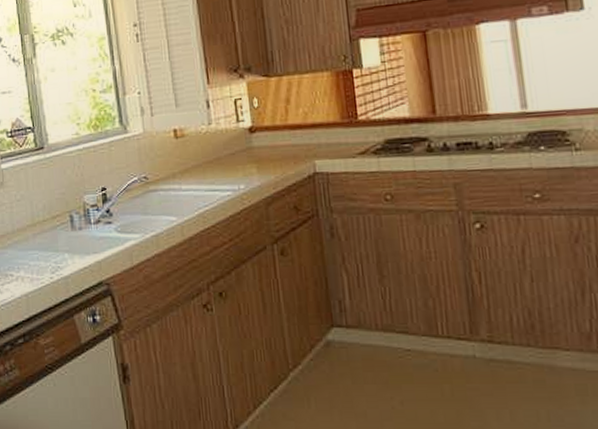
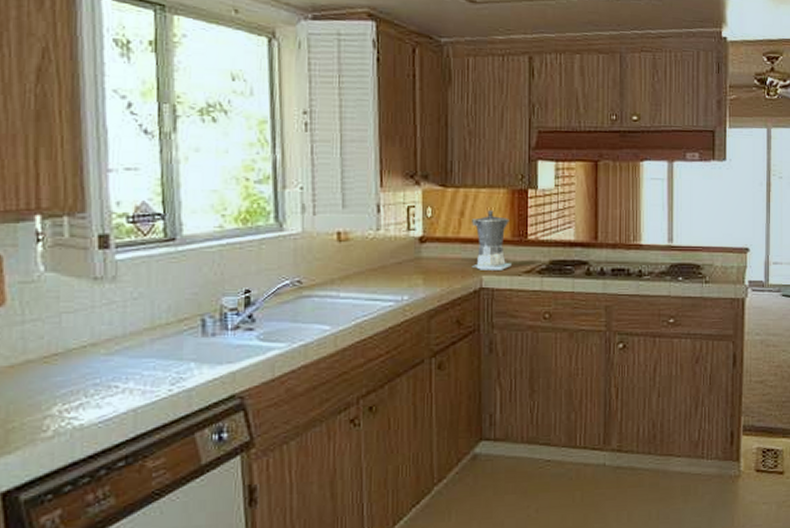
coffee maker: none [298,94,344,155] -> present [472,210,512,270]

